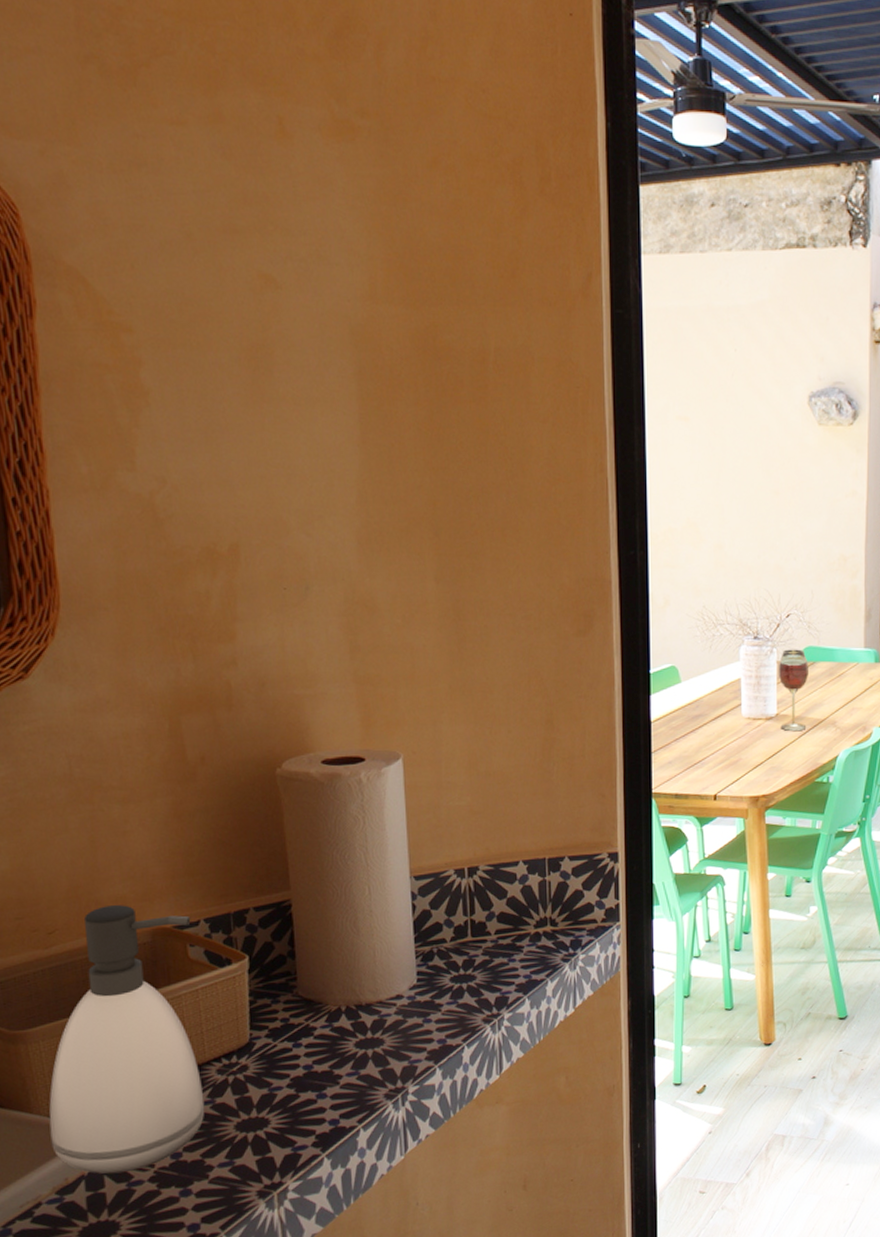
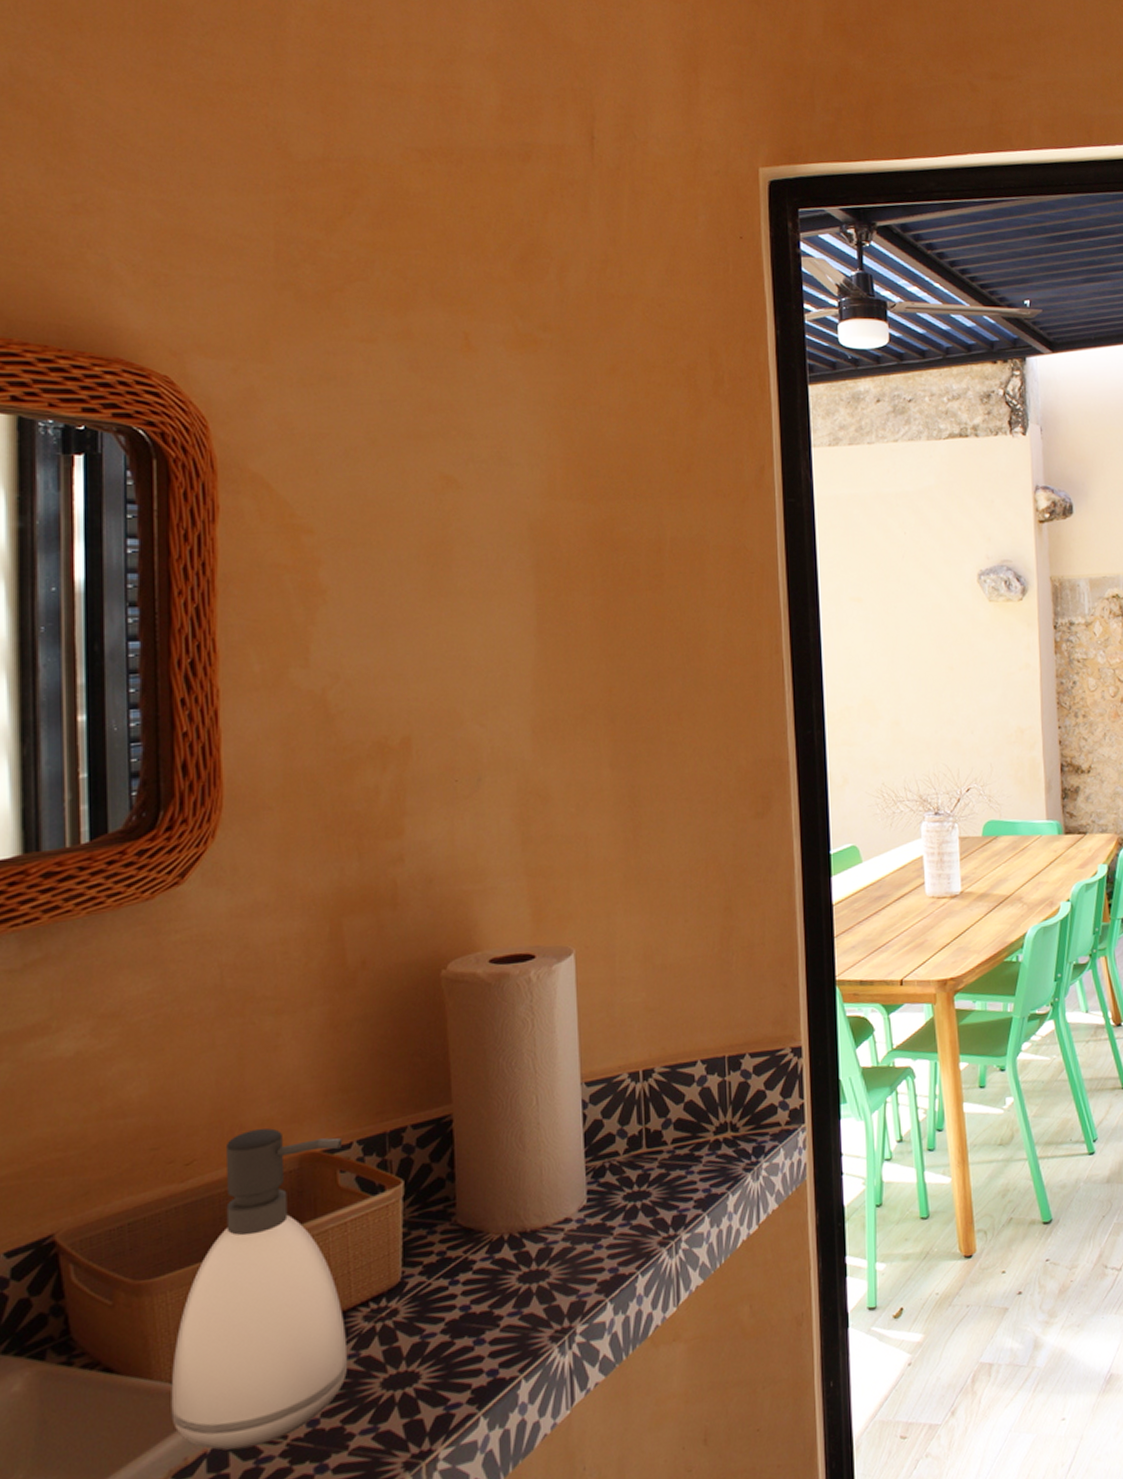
wineglass: present [778,649,808,731] -> none [960,823,993,909]

